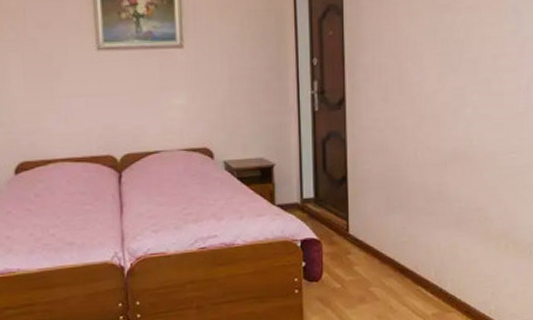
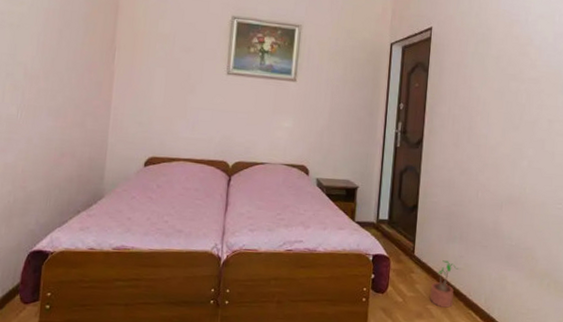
potted plant: none [371,235,402,288] -> present [429,260,459,308]

